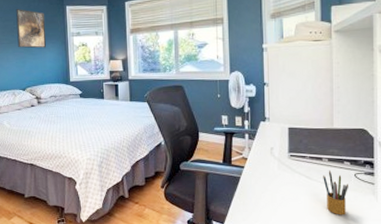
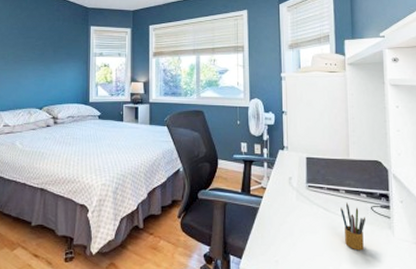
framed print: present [16,9,46,48] -> none [38,27,68,67]

